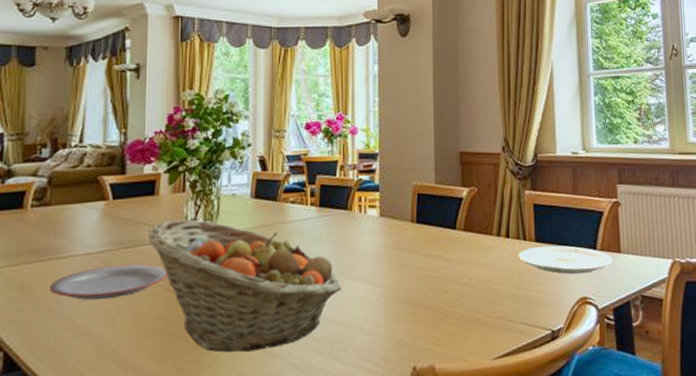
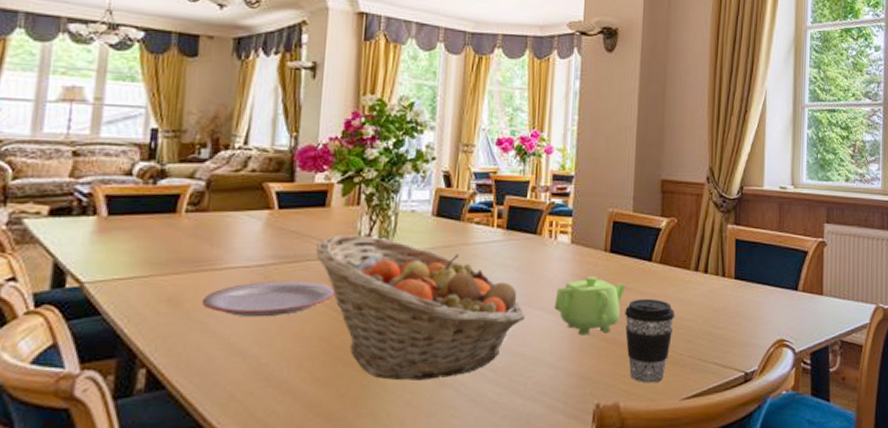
teapot: none [368,246,434,303] -> present [554,276,626,336]
coffee cup: none [434,264,482,345] -> present [625,298,675,383]
plate: present [518,245,613,275] -> none [715,283,814,315]

